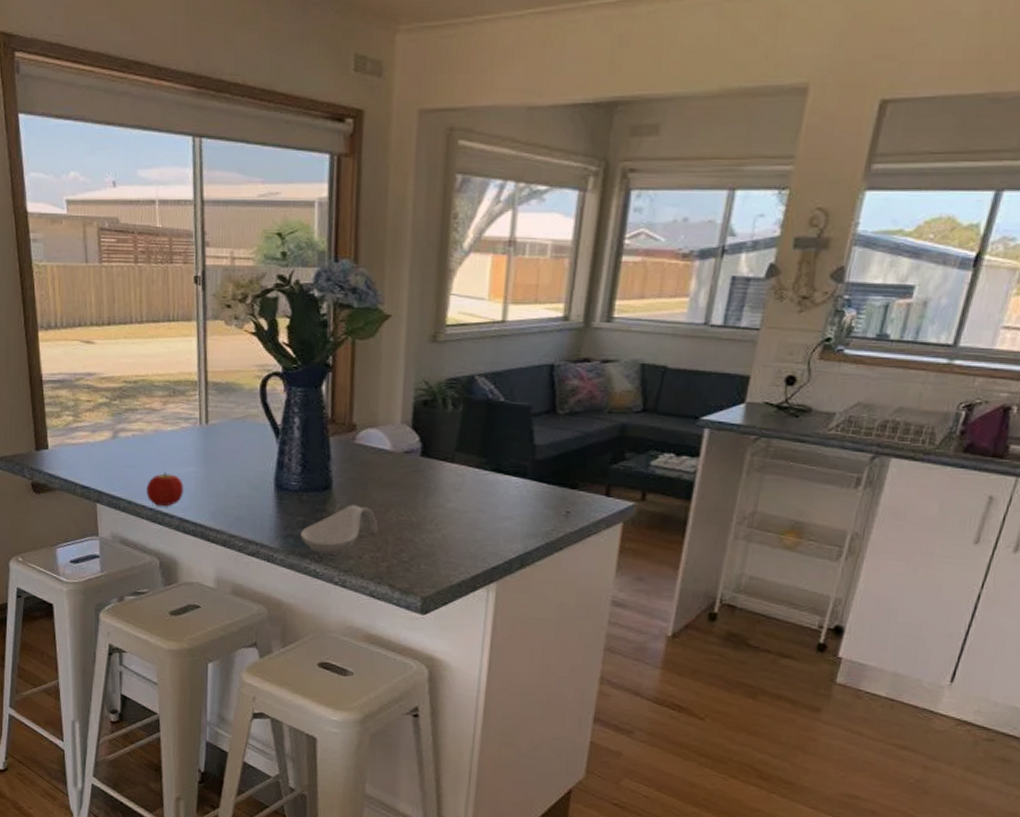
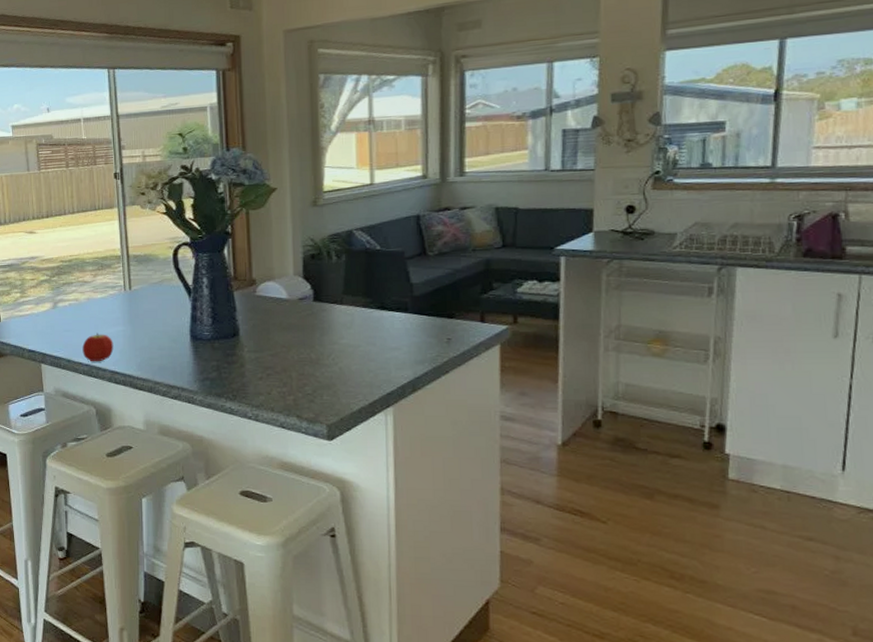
spoon rest: present [300,505,378,555] -> none [215,348,282,392]

